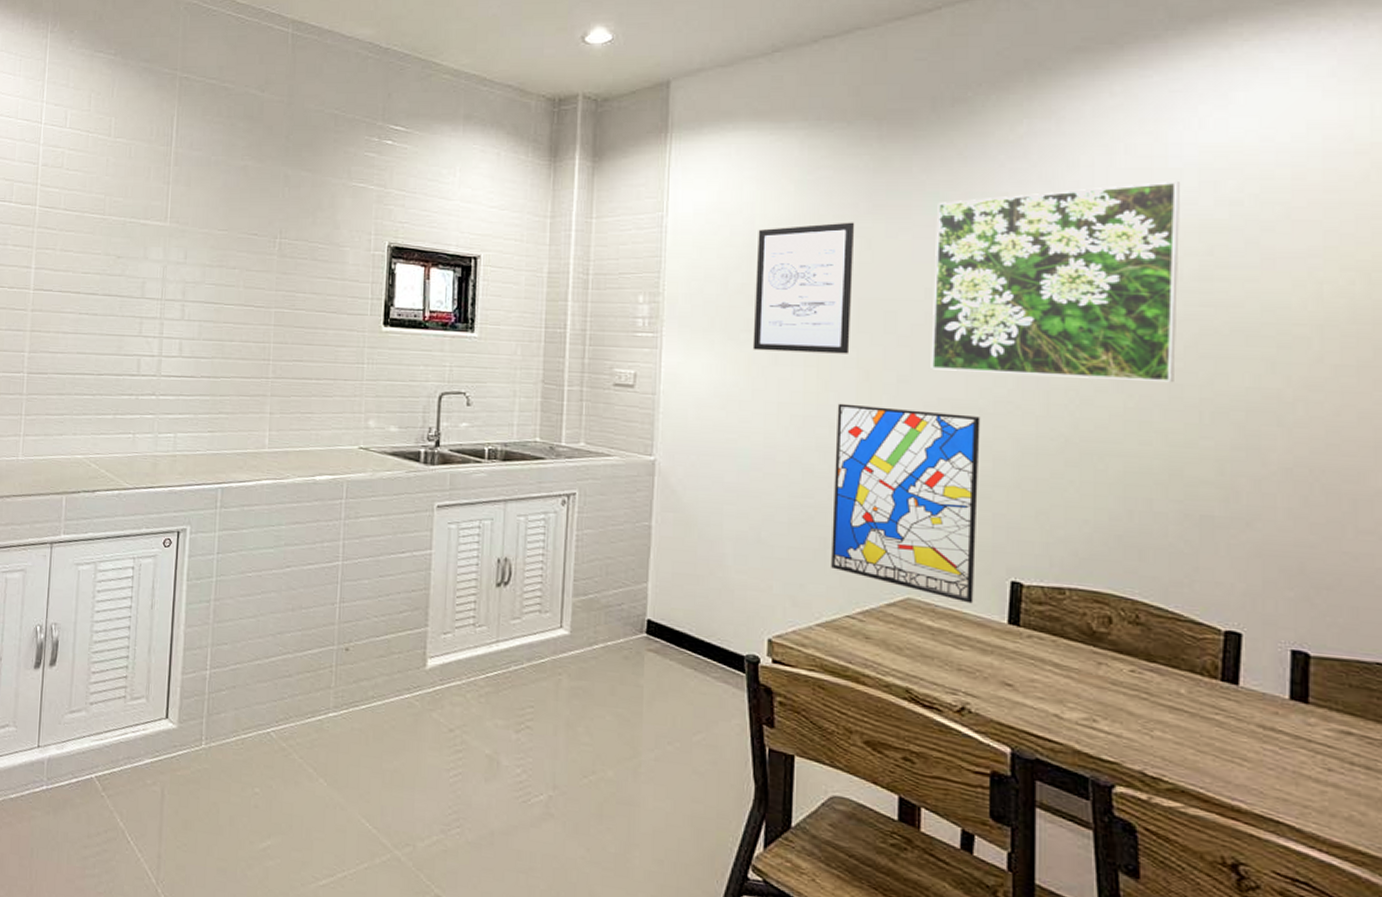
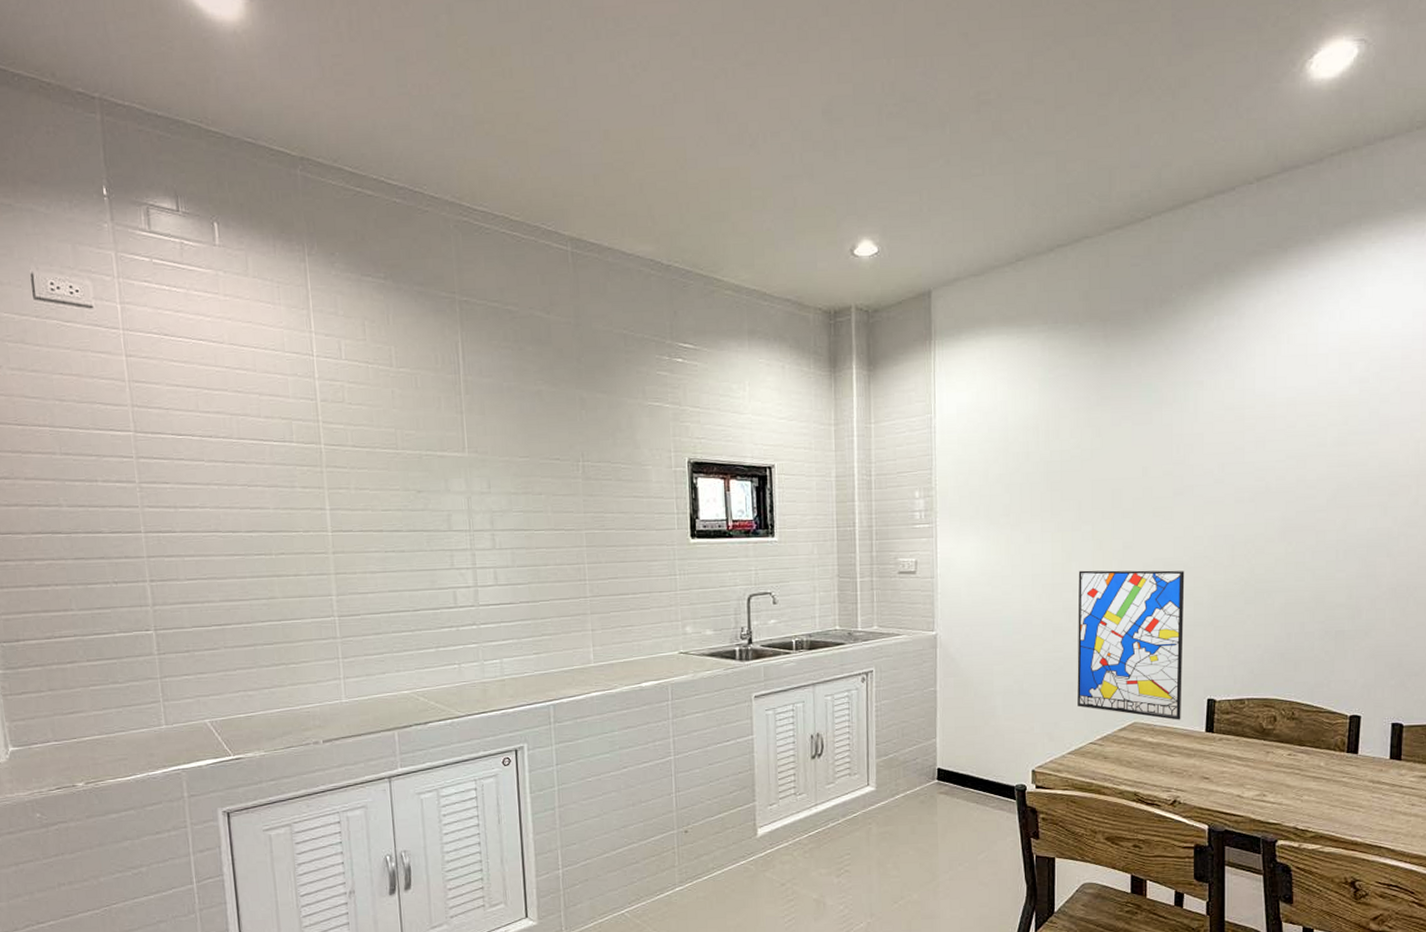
wall art: present [752,222,855,354] -> none [1010,413,1088,532]
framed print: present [931,180,1180,383] -> none [1148,364,1326,536]

